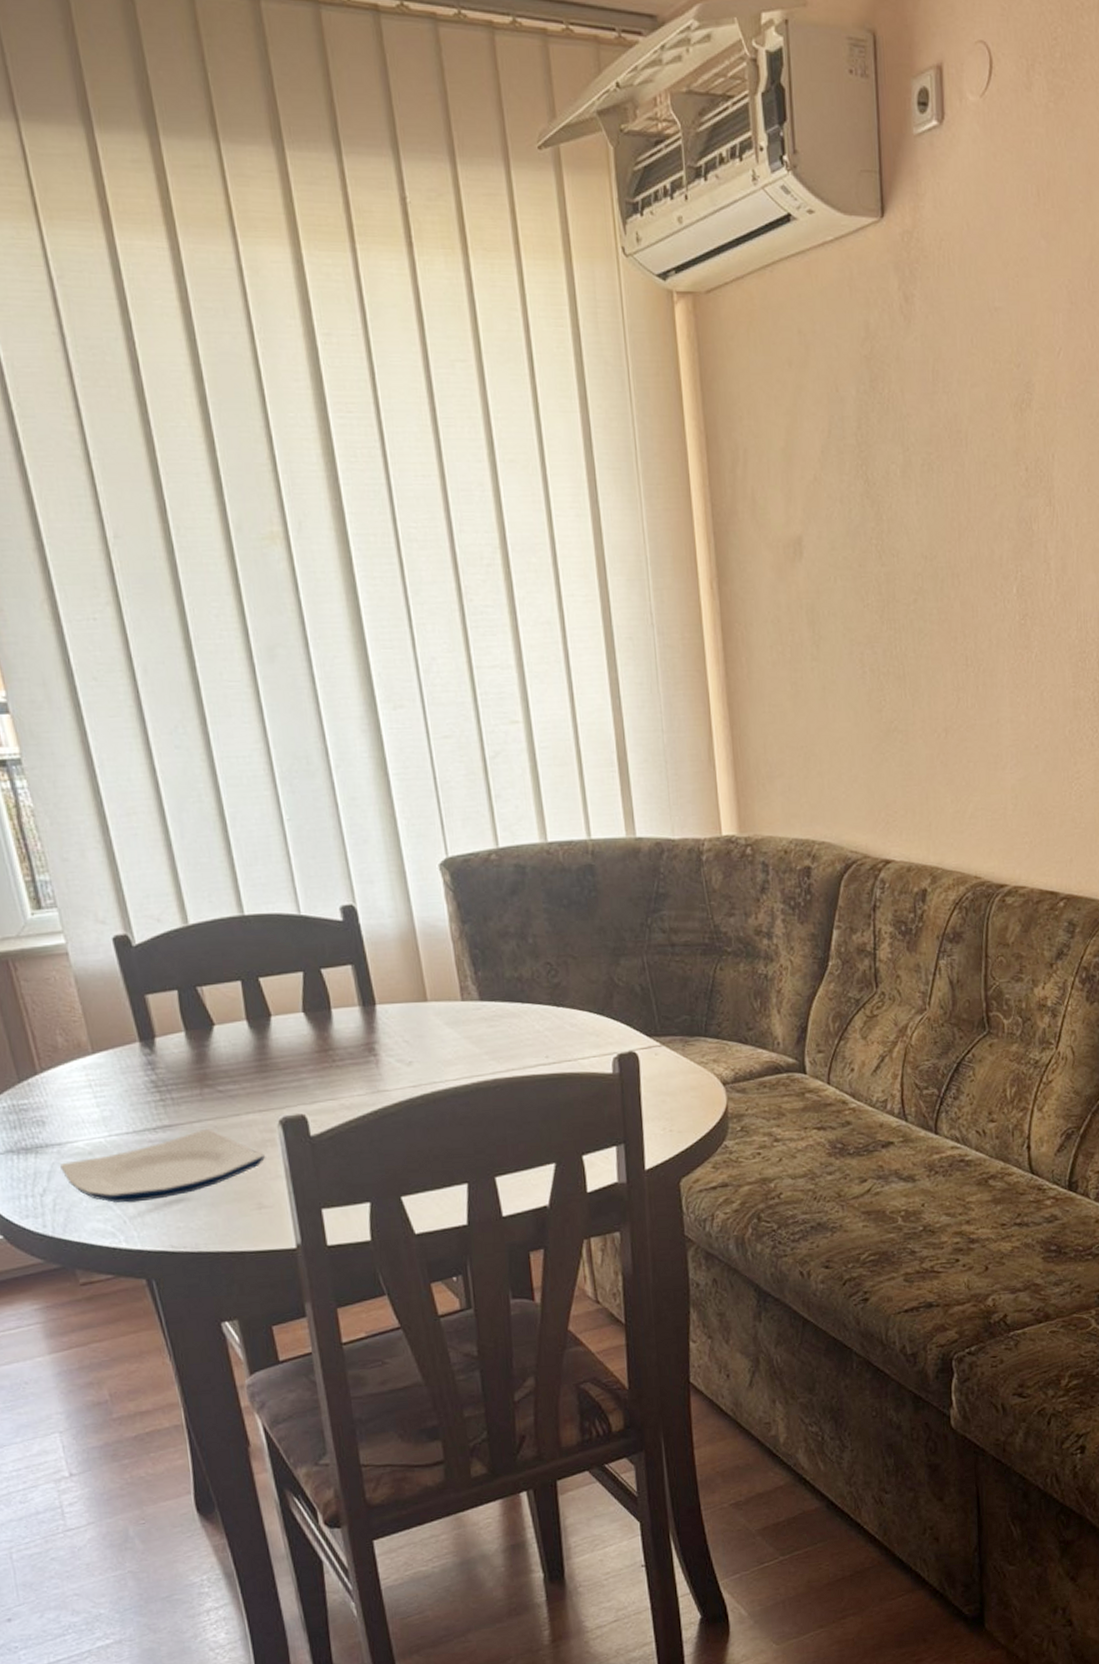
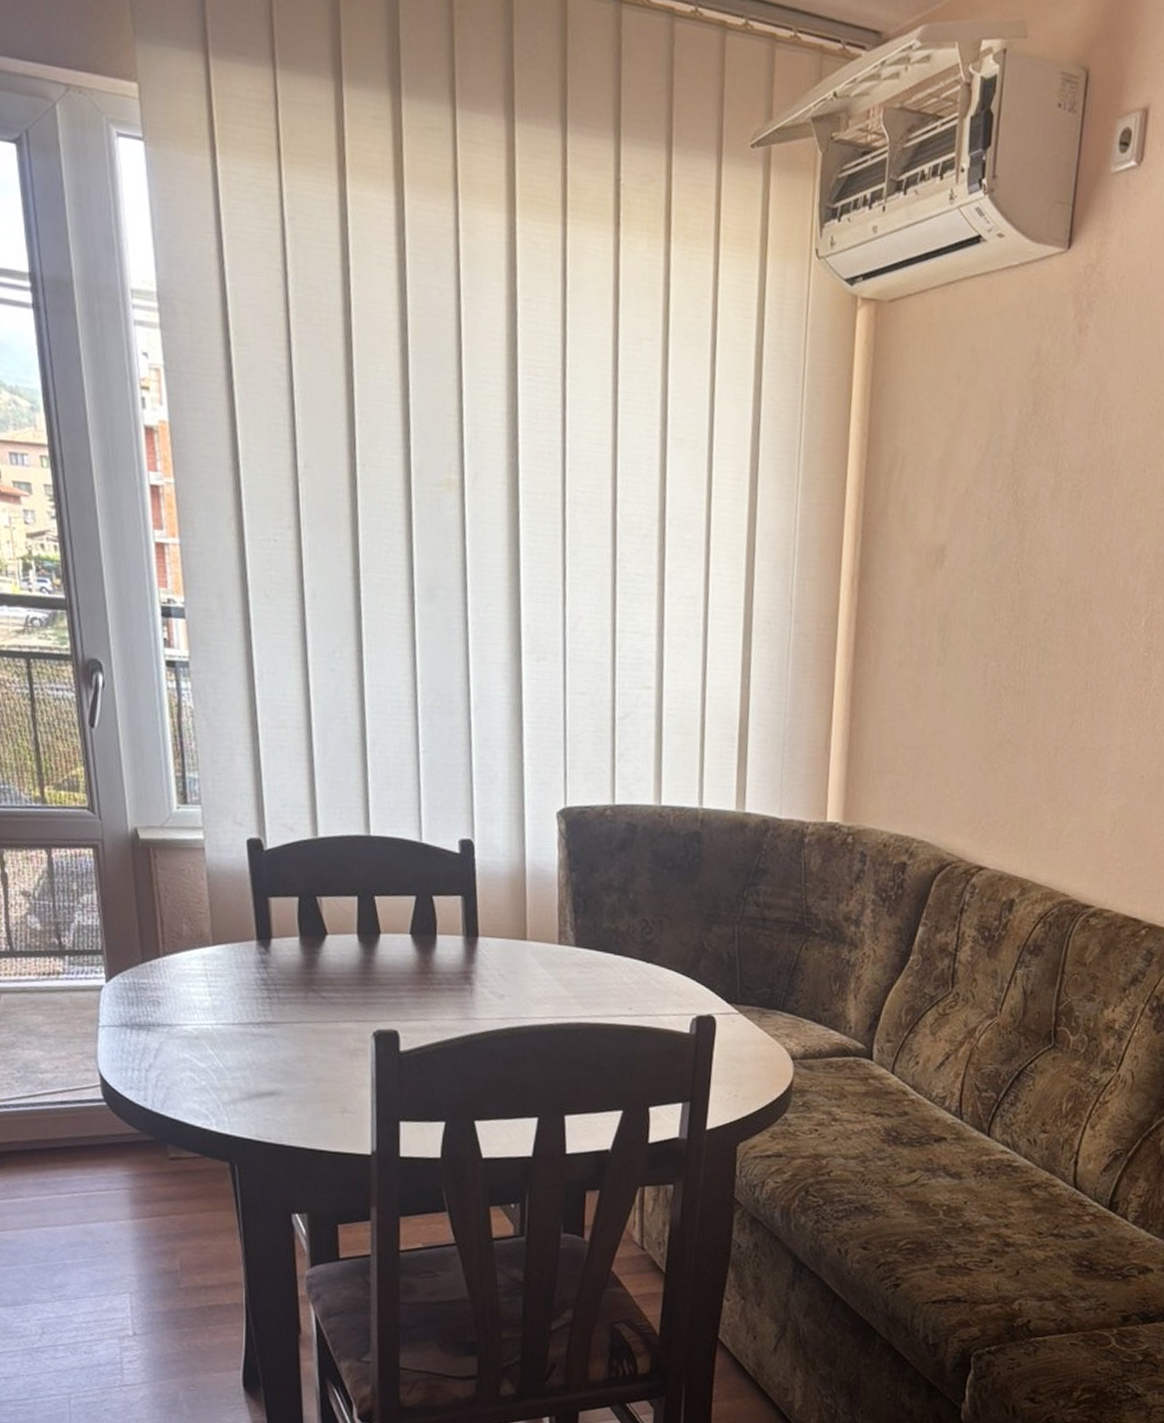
plate: present [60,1129,266,1204] -> none [168,1030,356,1090]

